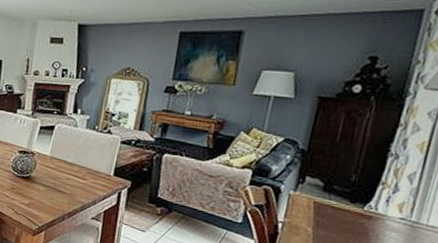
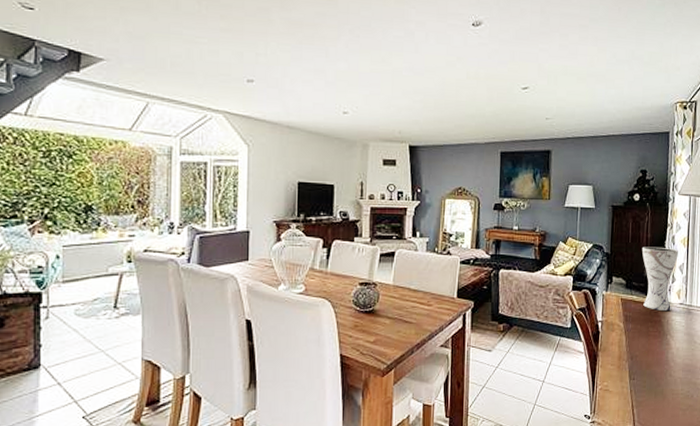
vase: none [344,147,411,225] -> present [641,246,678,312]

